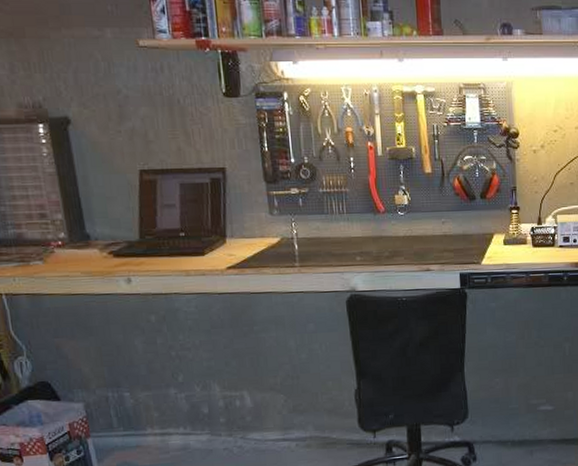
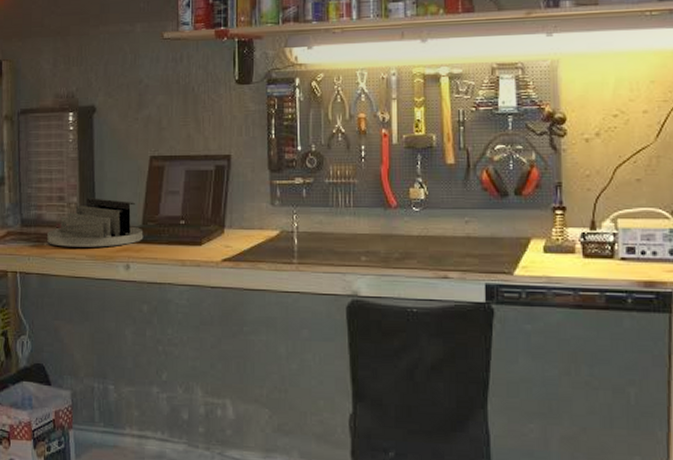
desk organizer: none [32,214,143,265] -> present [47,198,144,247]

